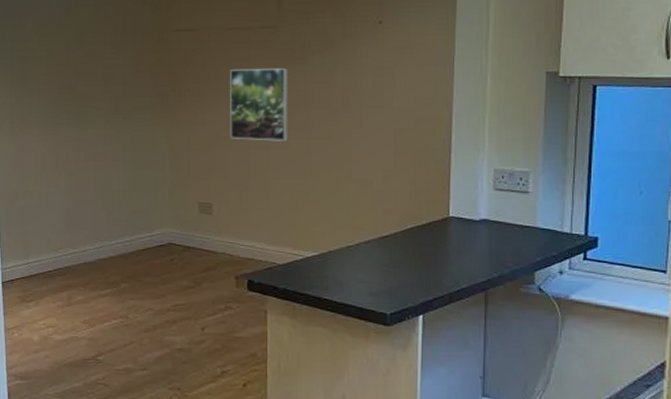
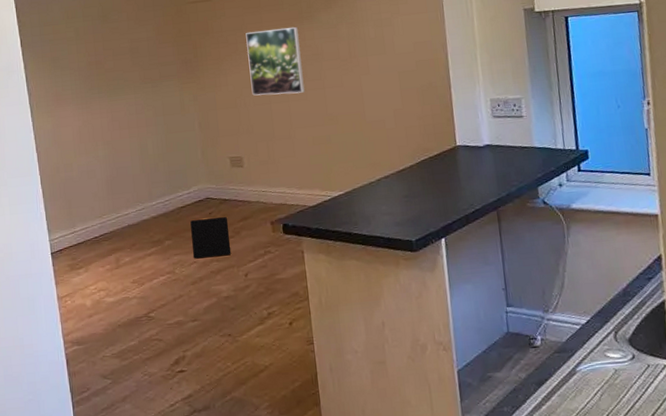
speaker: none [150,265,190,306] -> present [190,217,232,259]

